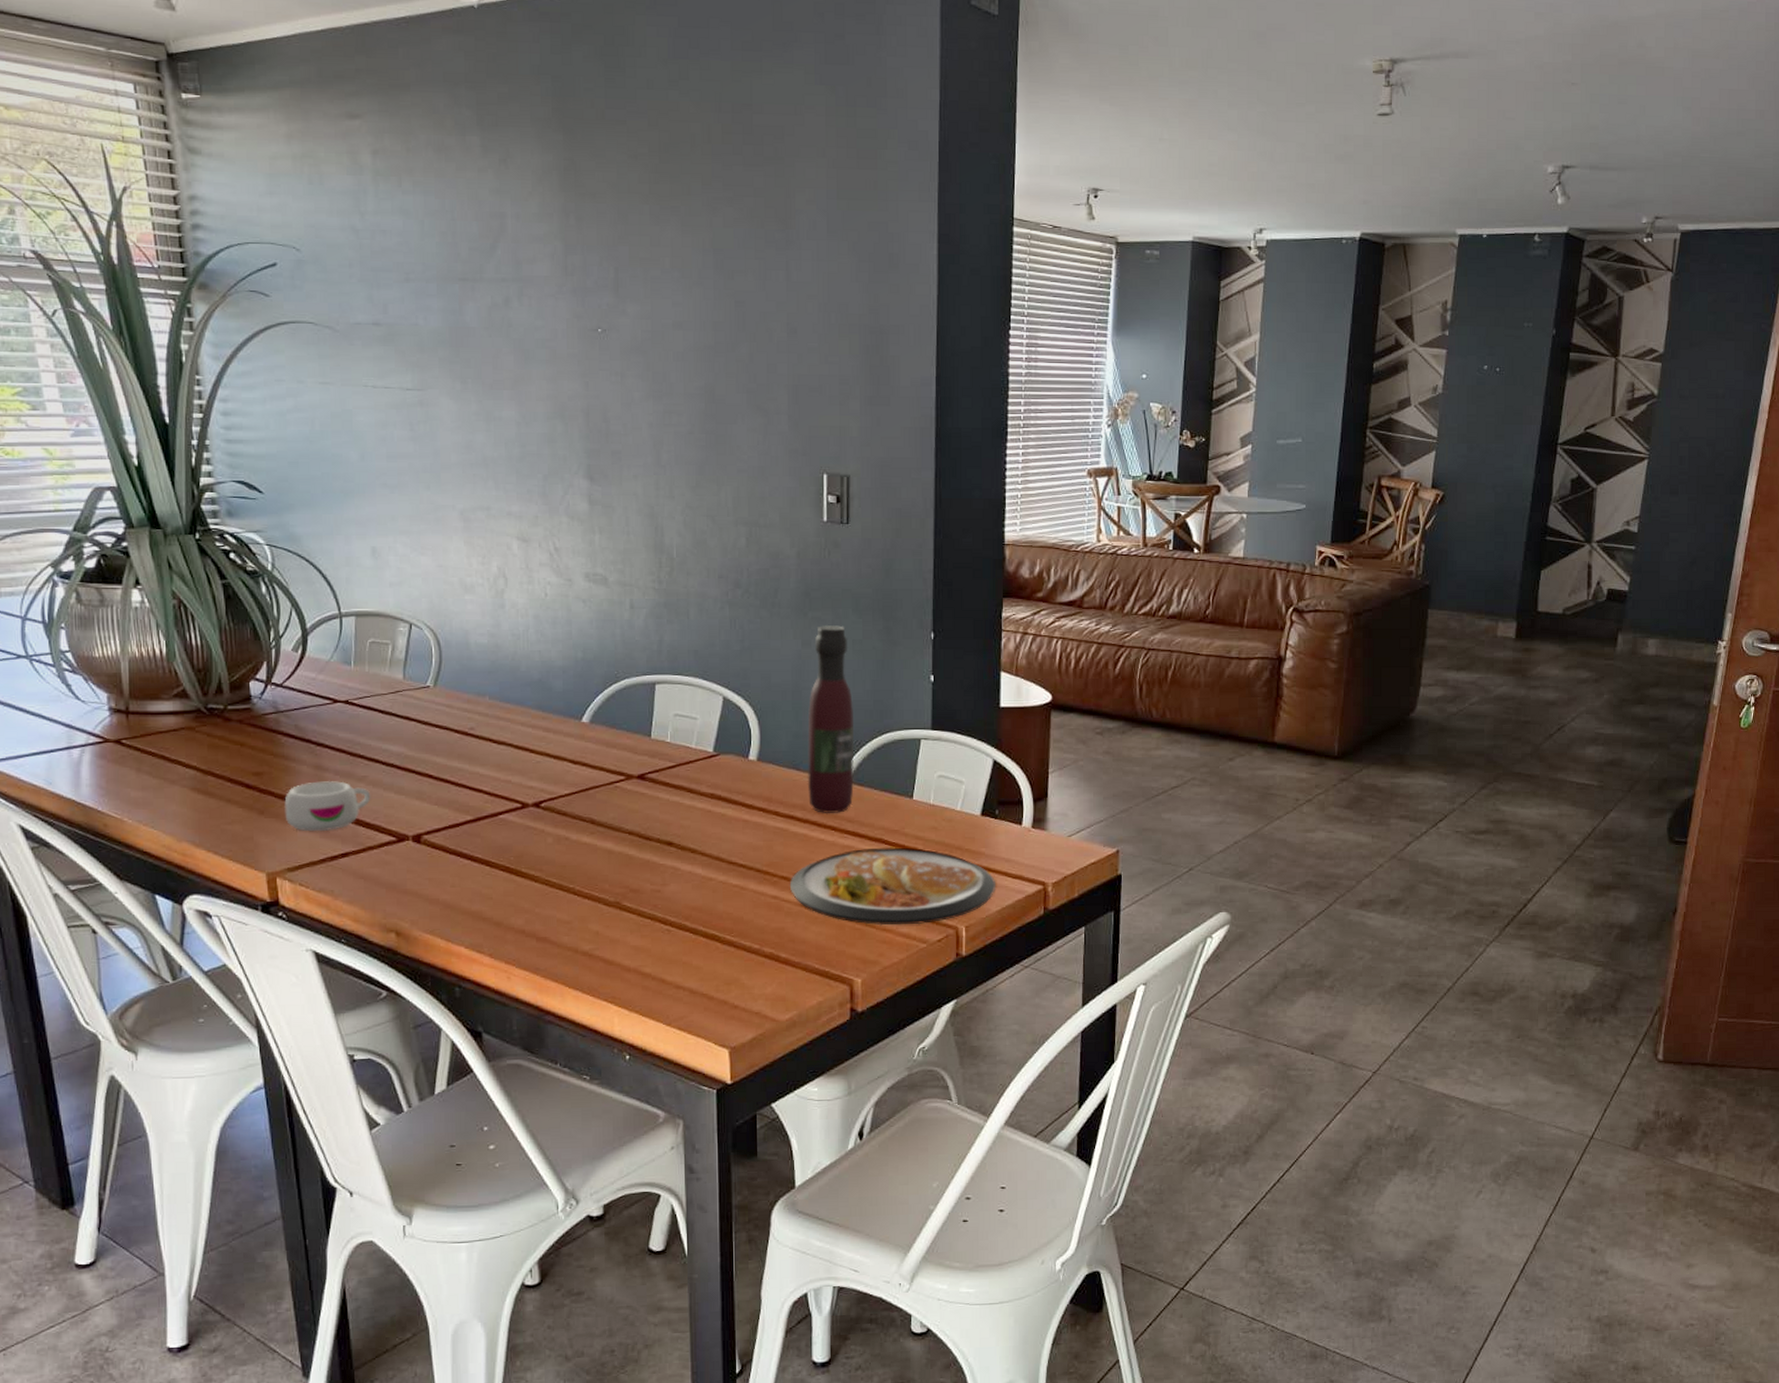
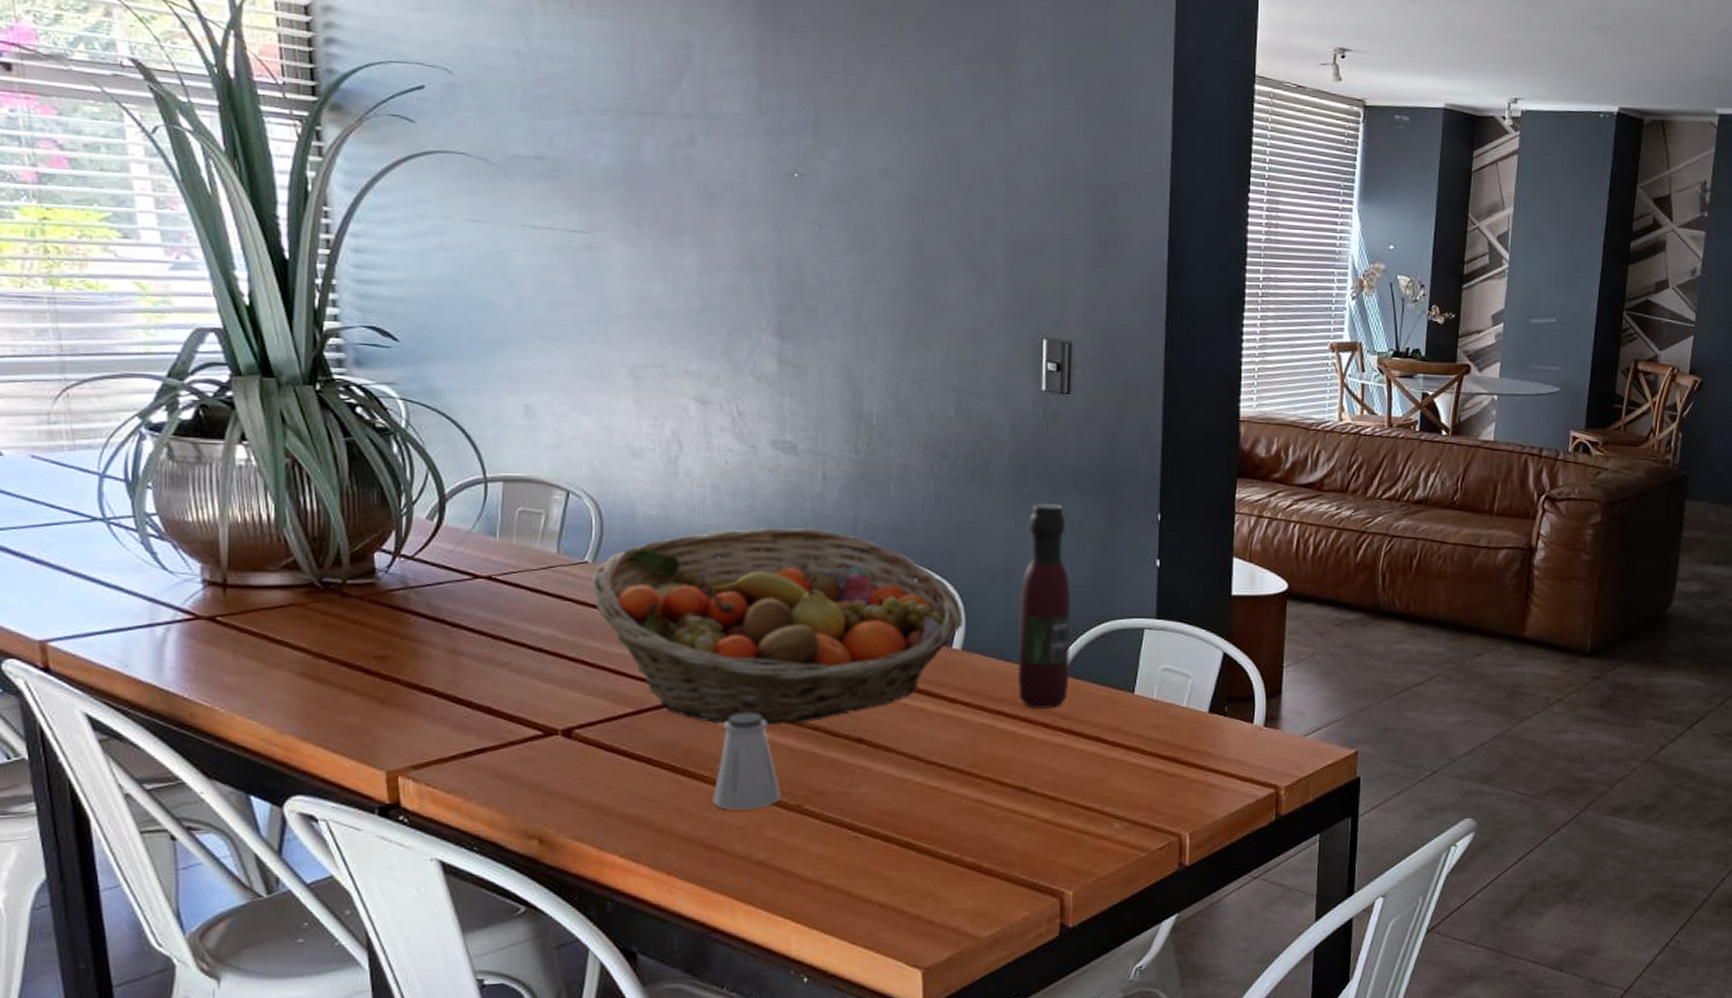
mug: present [284,781,371,832] -> none [411,667,515,725]
fruit basket: none [434,651,758,831] -> present [592,527,963,725]
saltshaker: none [543,819,602,907] -> present [713,713,781,811]
dish: present [790,847,995,926] -> none [996,746,1223,833]

